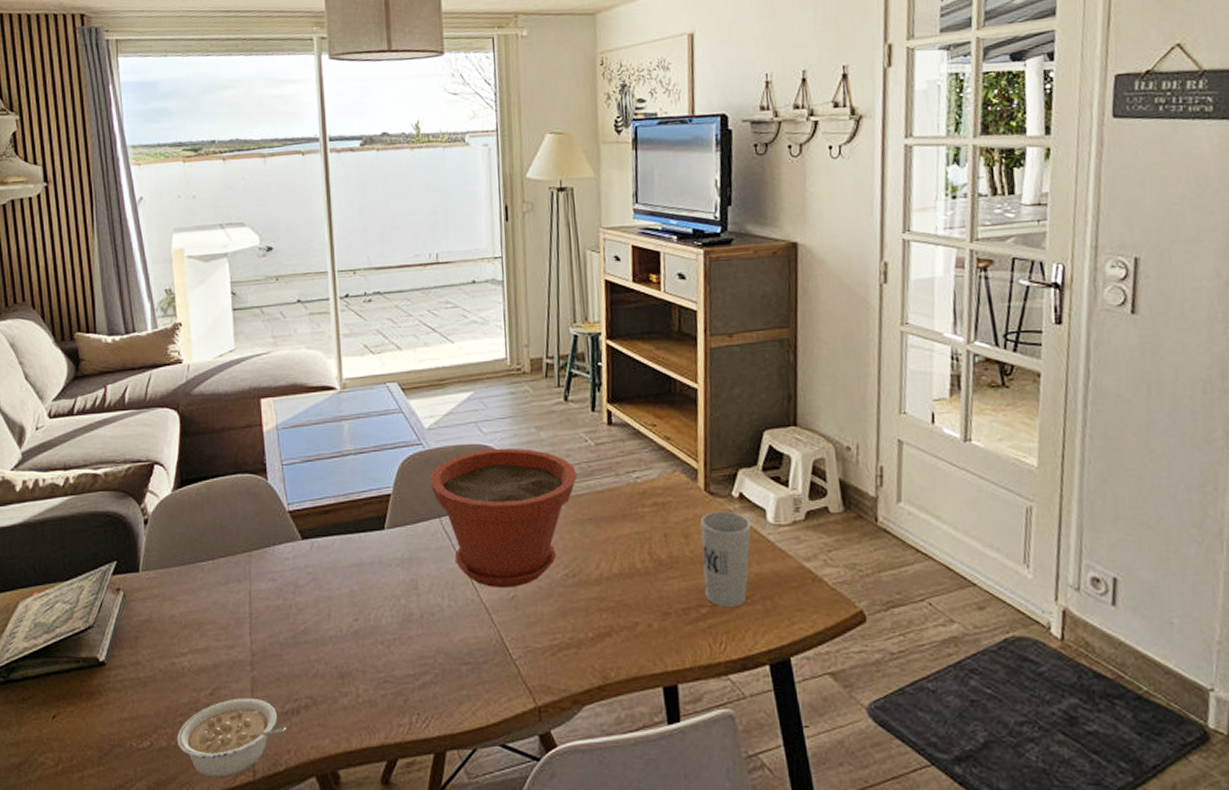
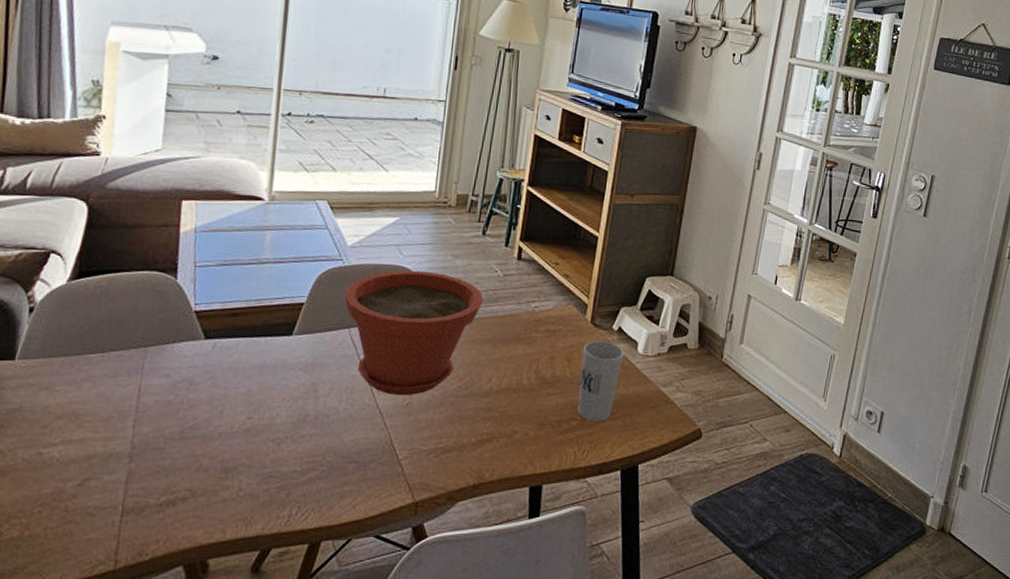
legume: present [176,698,286,778] -> none [31,489,158,568]

